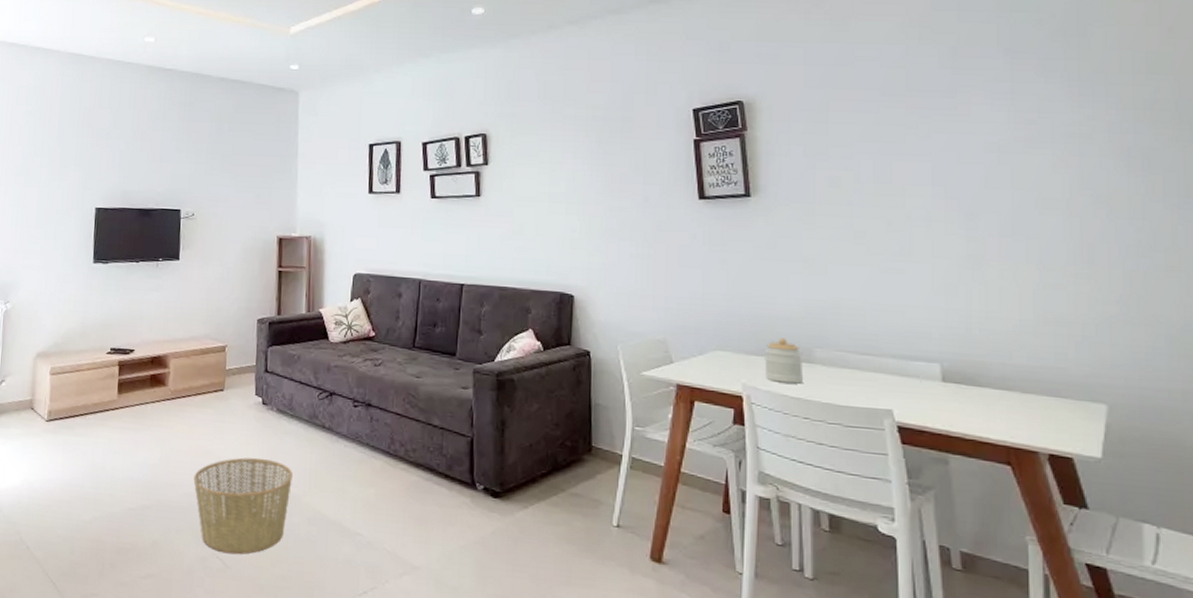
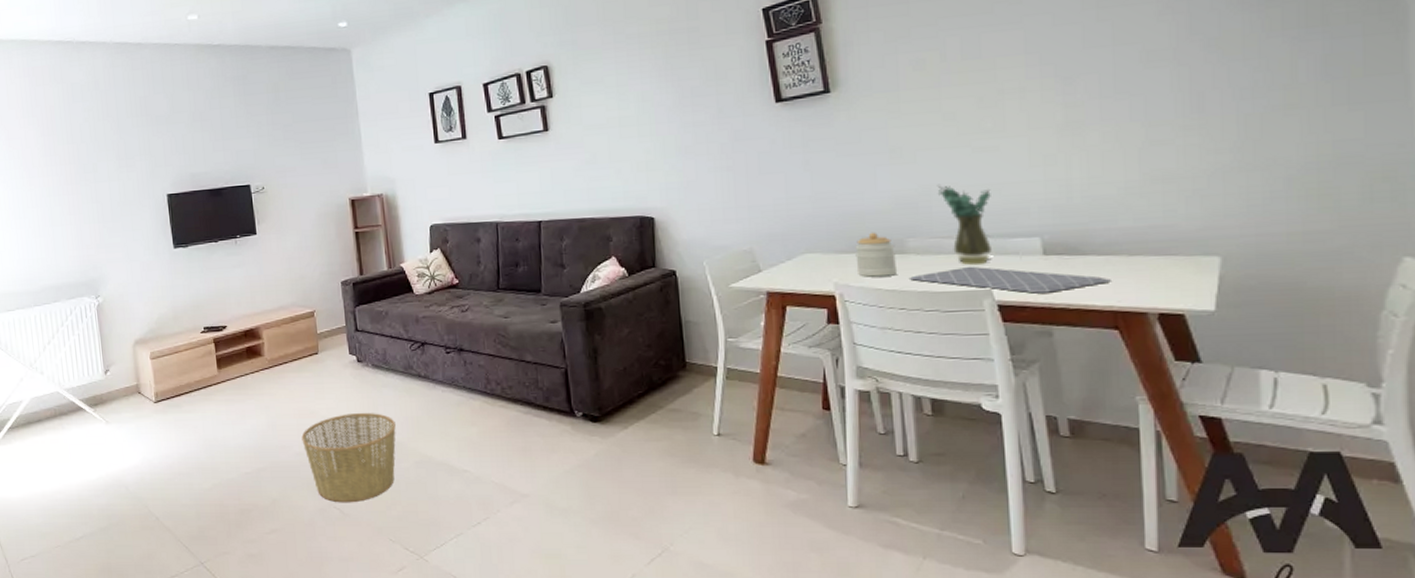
placemat: none [814,383,1005,421] -> present [908,266,1111,294]
vase: none [845,300,895,384] -> present [937,185,992,266]

